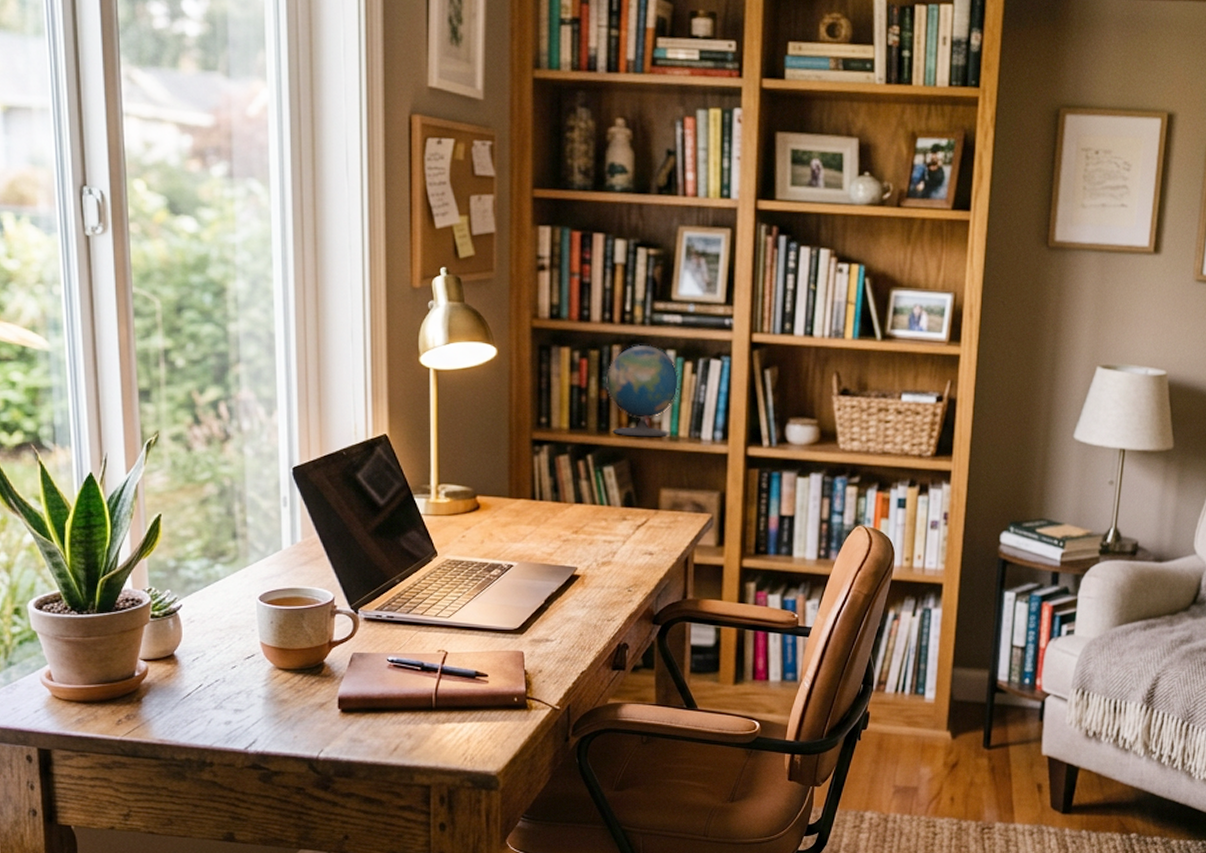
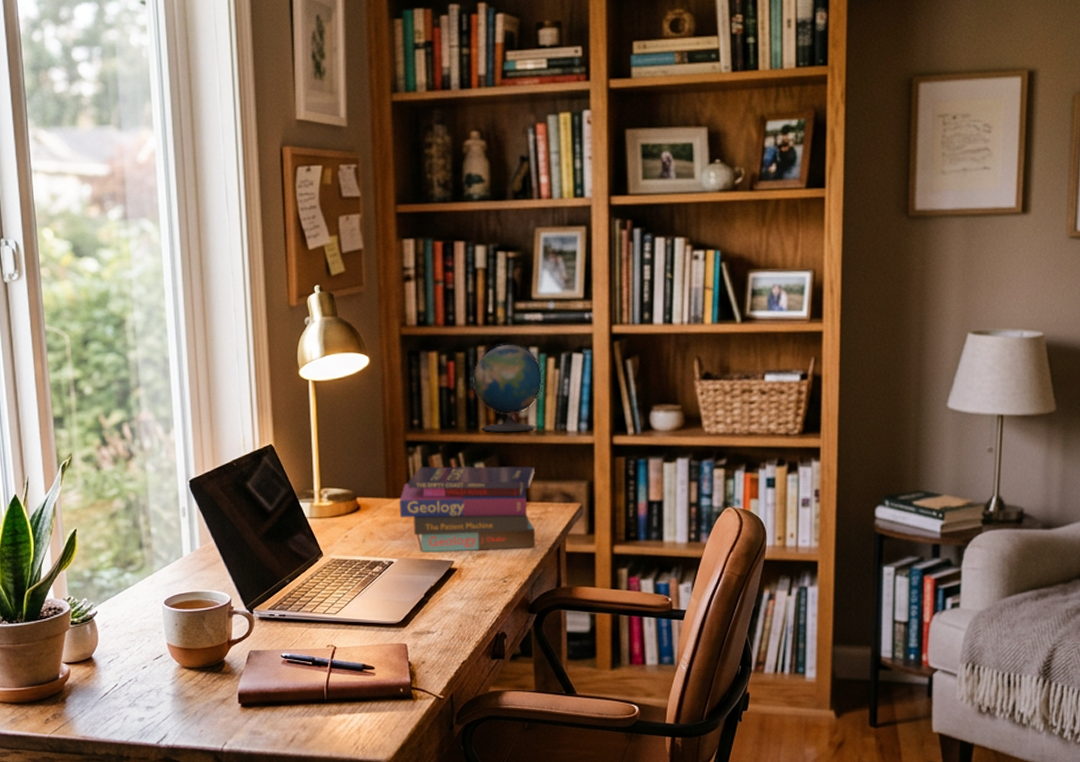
books: none [521,467,666,558] -> present [399,466,536,553]

